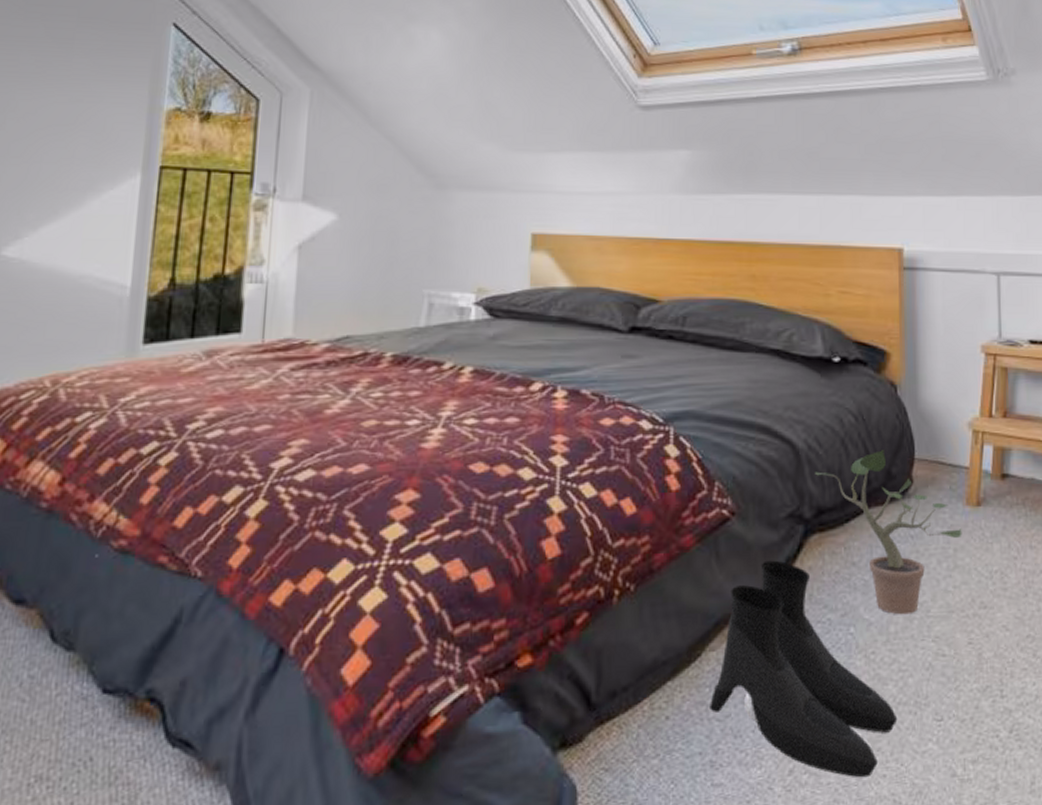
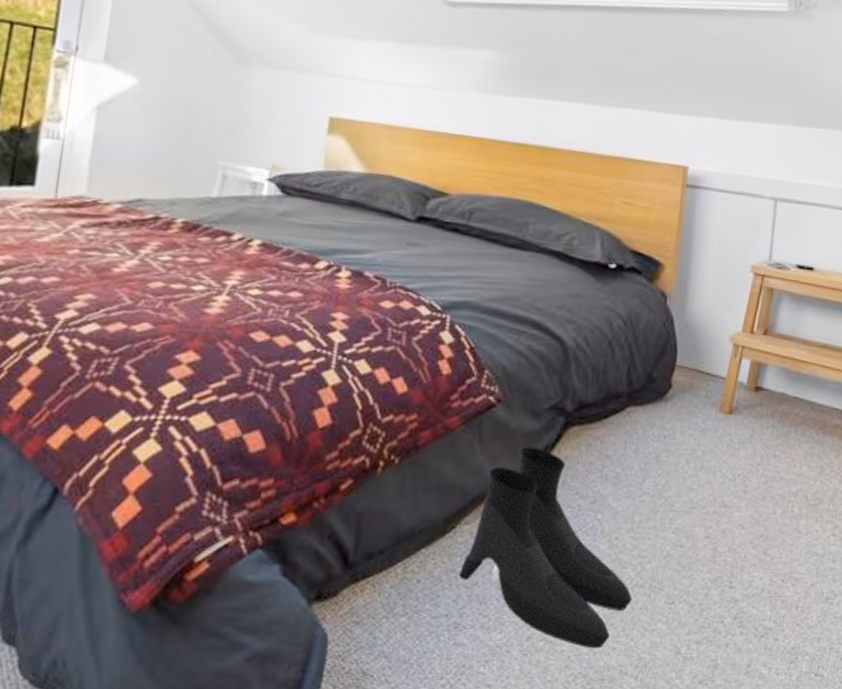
potted plant: present [814,450,962,615] -> none [580,354,713,507]

